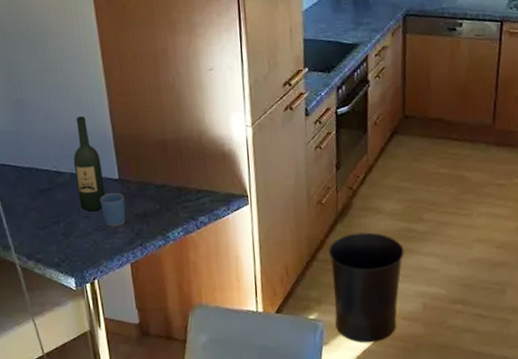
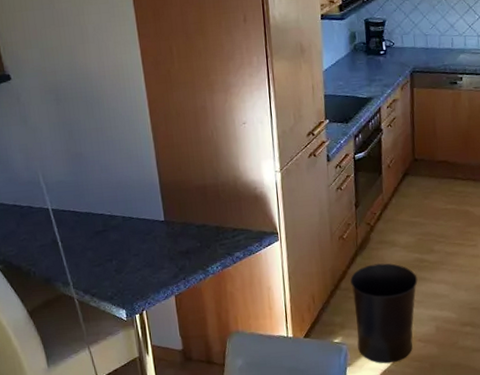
wine bottle: present [73,115,106,212] -> none [125,166,153,250]
mug: present [100,192,126,227] -> none [148,232,171,263]

